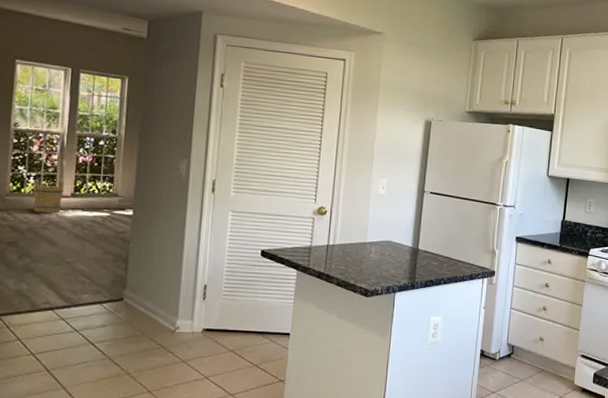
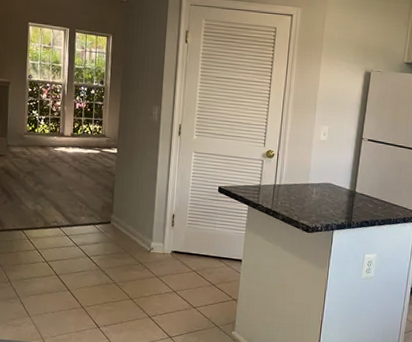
bucket: present [32,178,64,214] -> none [43,121,66,150]

